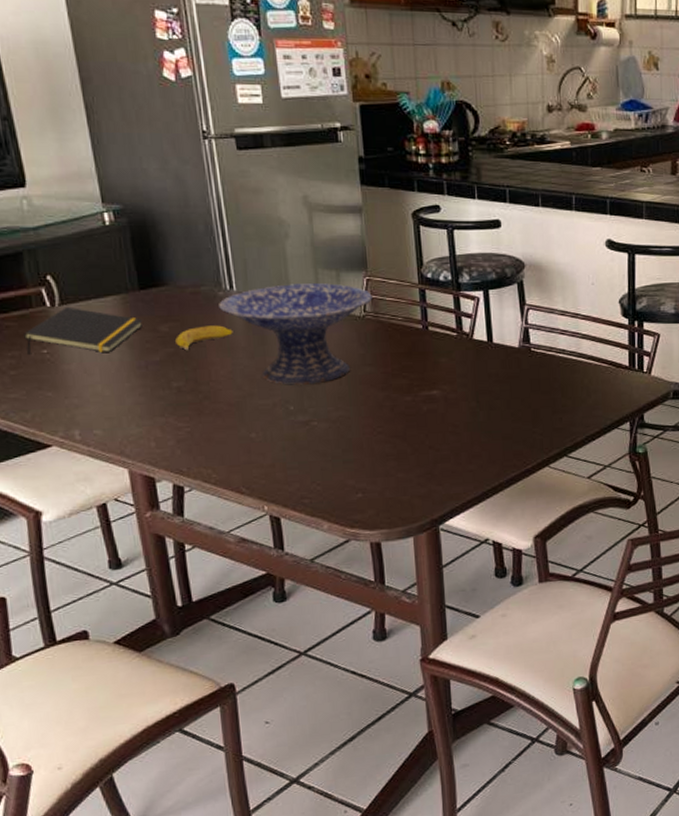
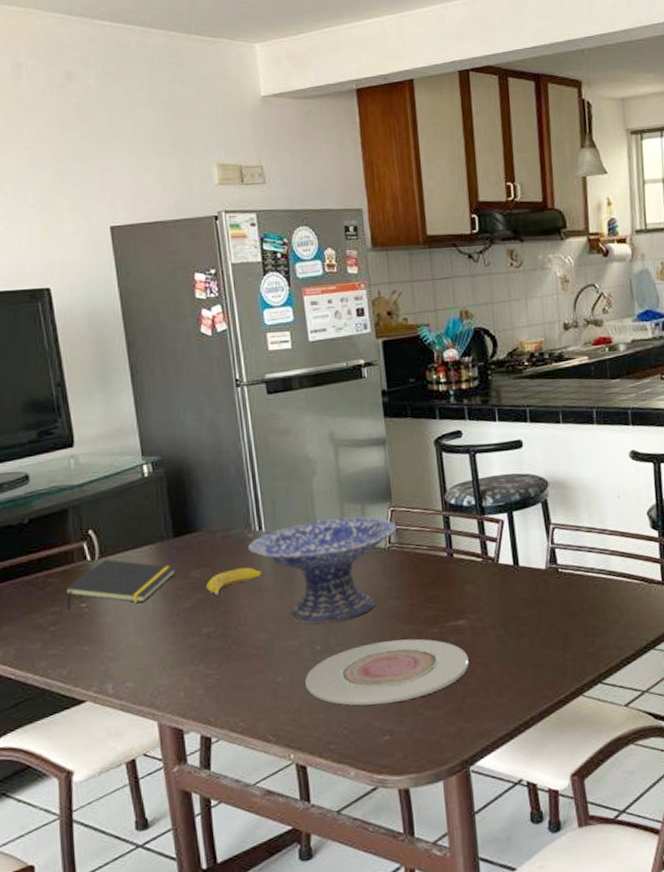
plate: none [278,405,441,465] -> present [305,638,469,706]

